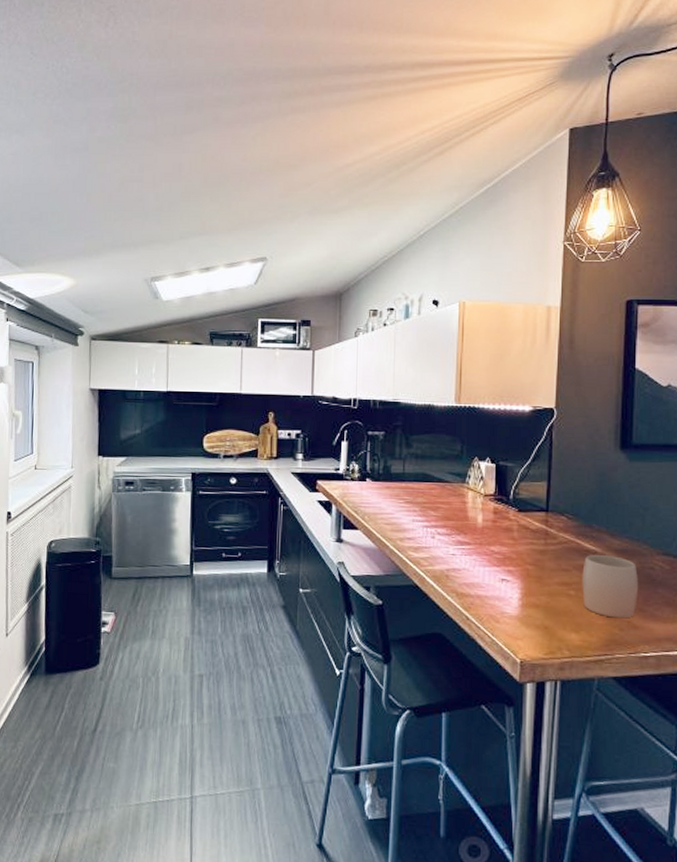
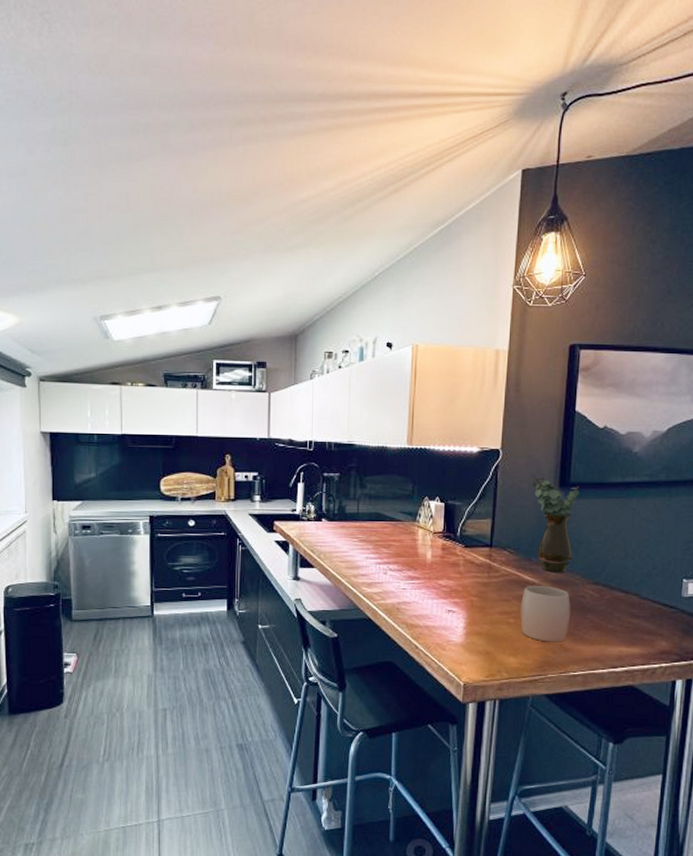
vase: none [591,435,643,542] -> present [532,475,580,573]

